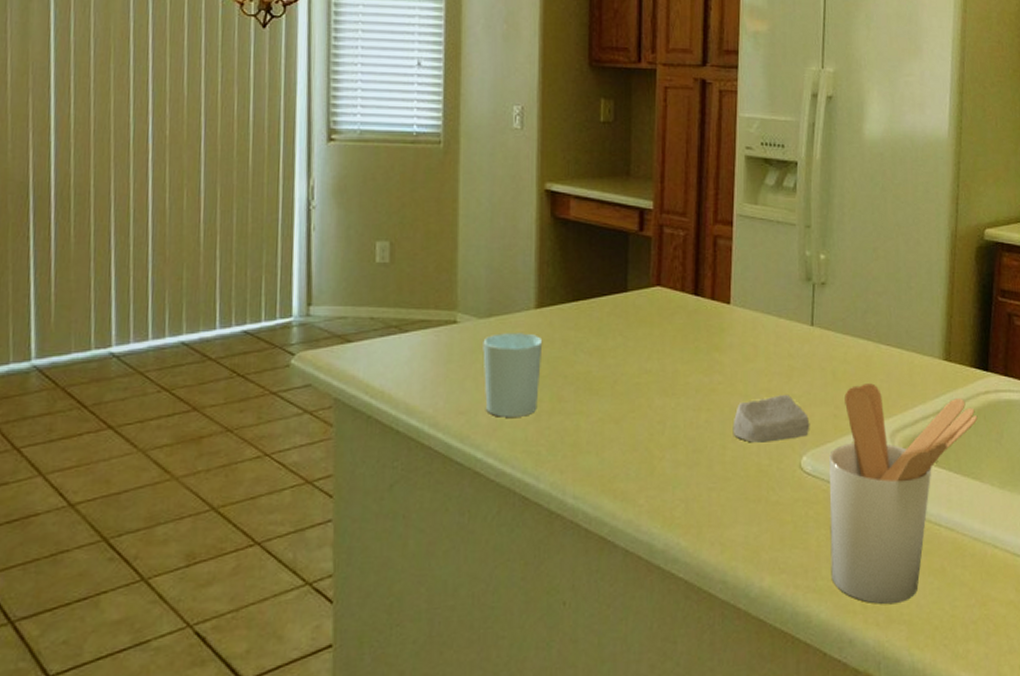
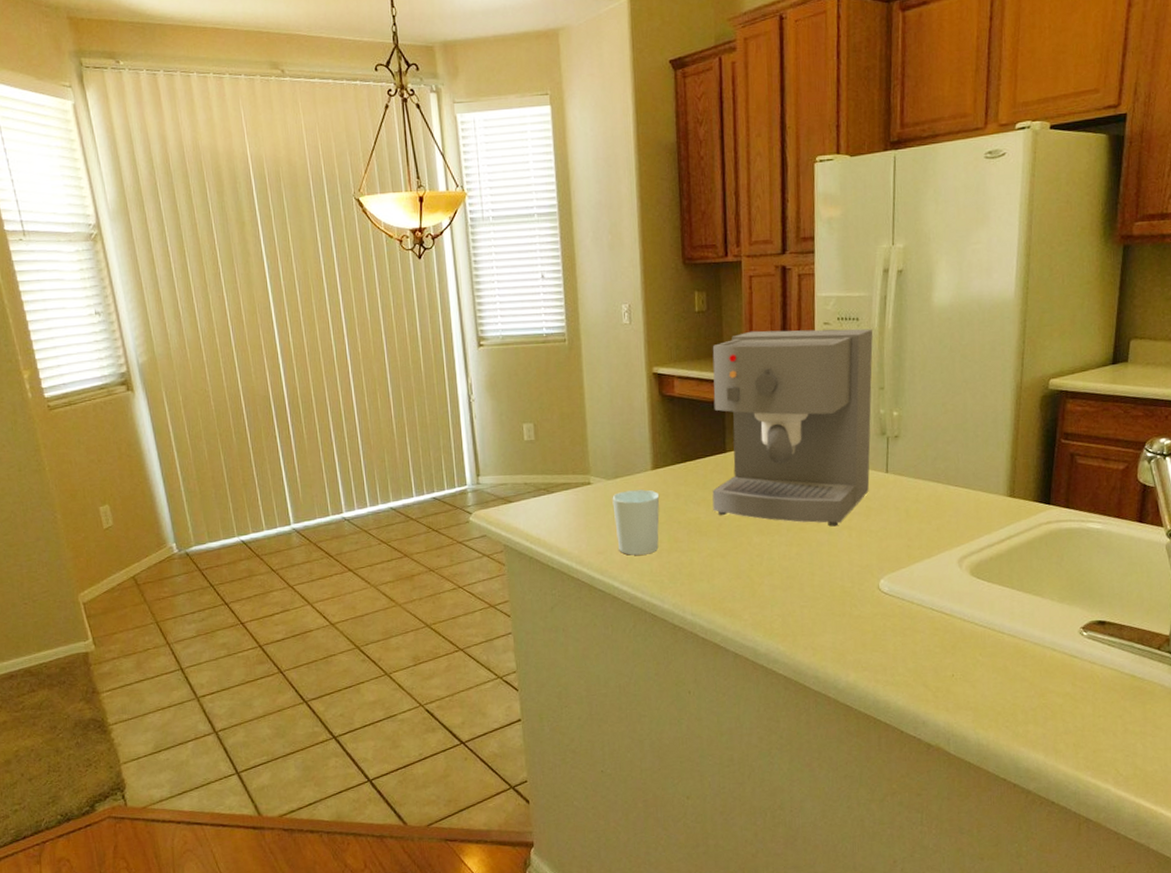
coffee maker: none [608,149,800,389] -> present [712,328,873,527]
soap bar: present [732,395,810,443] -> none [819,531,887,570]
utensil holder: present [829,383,978,605] -> none [904,519,1040,695]

